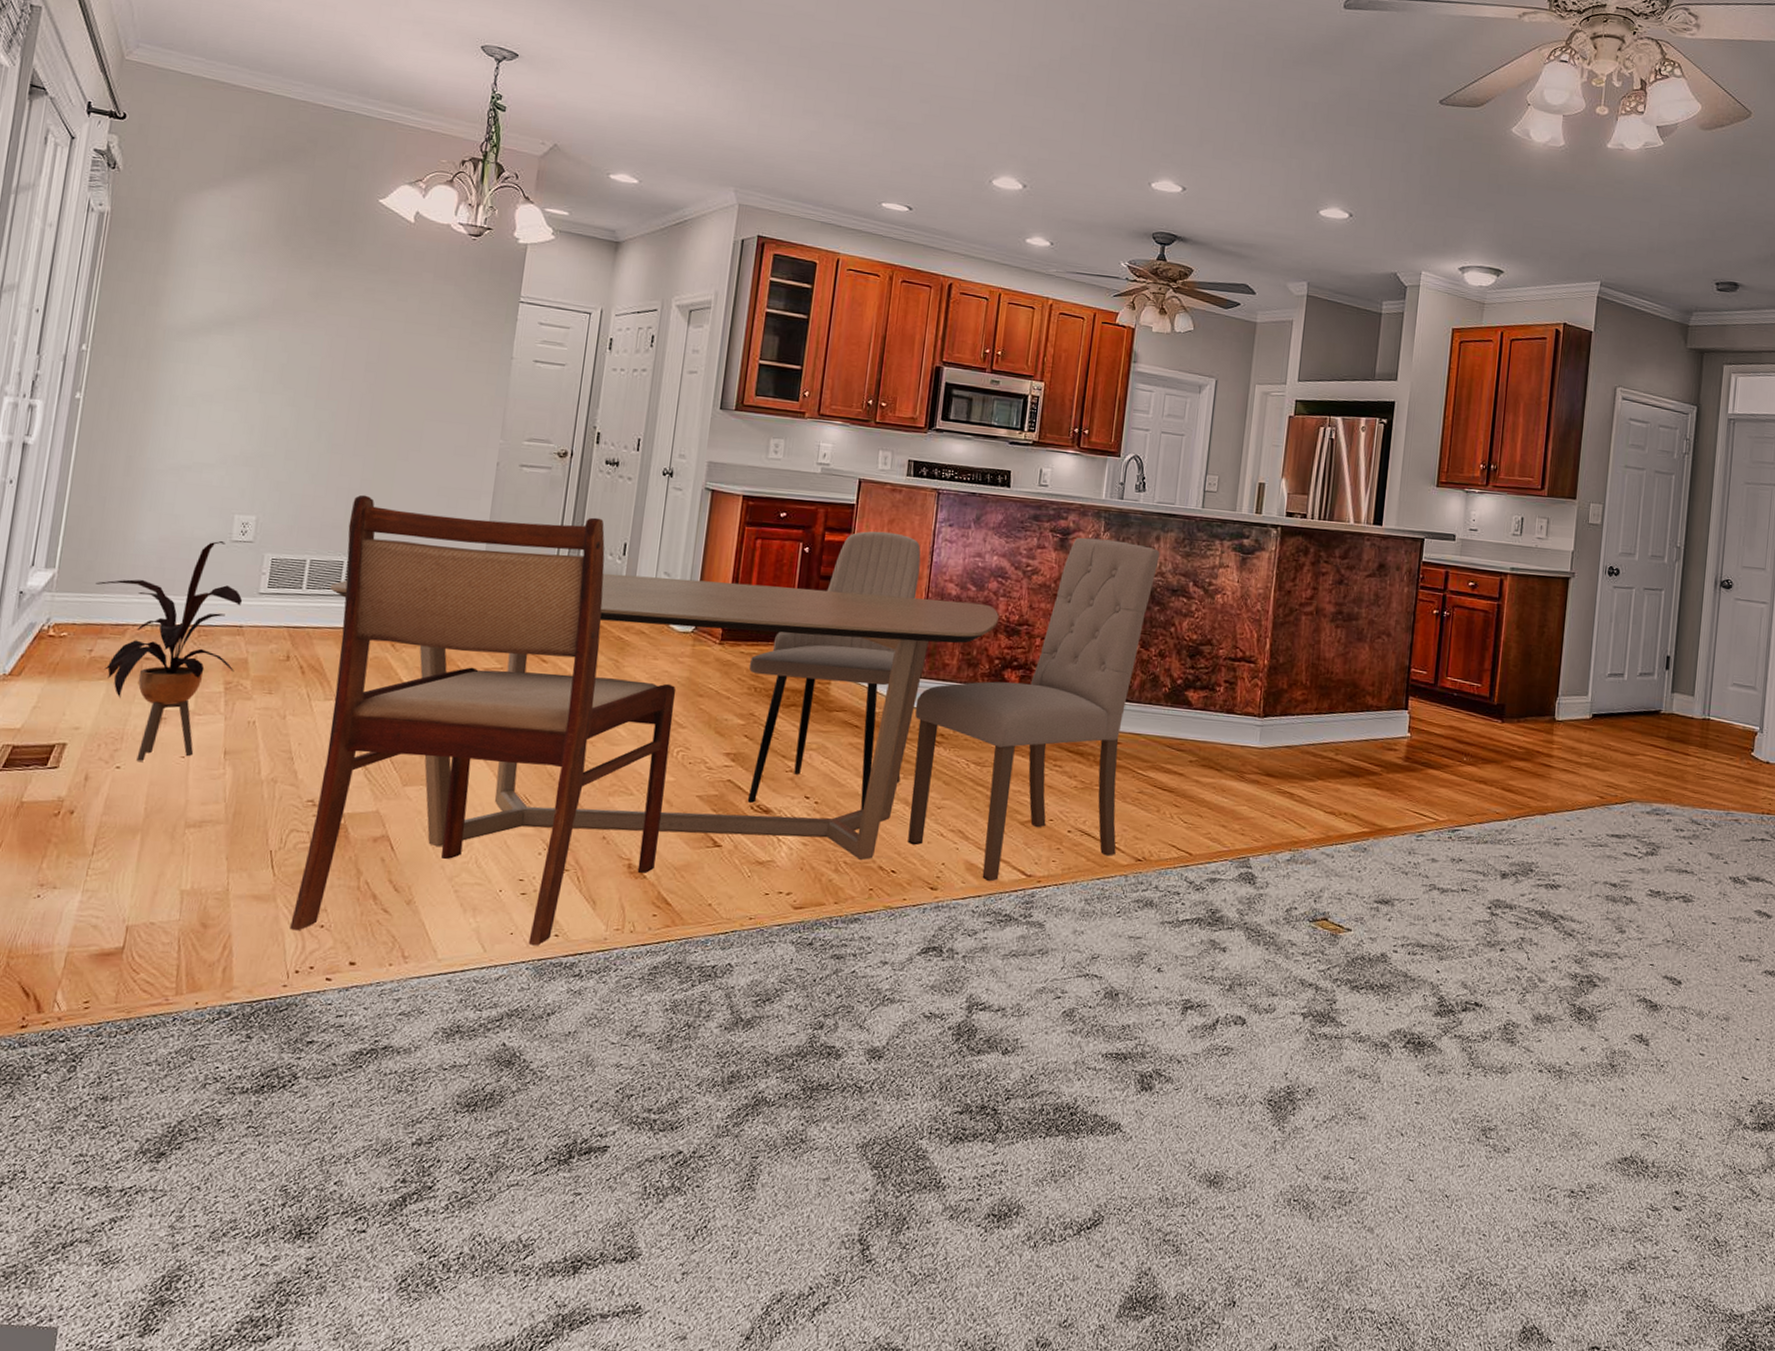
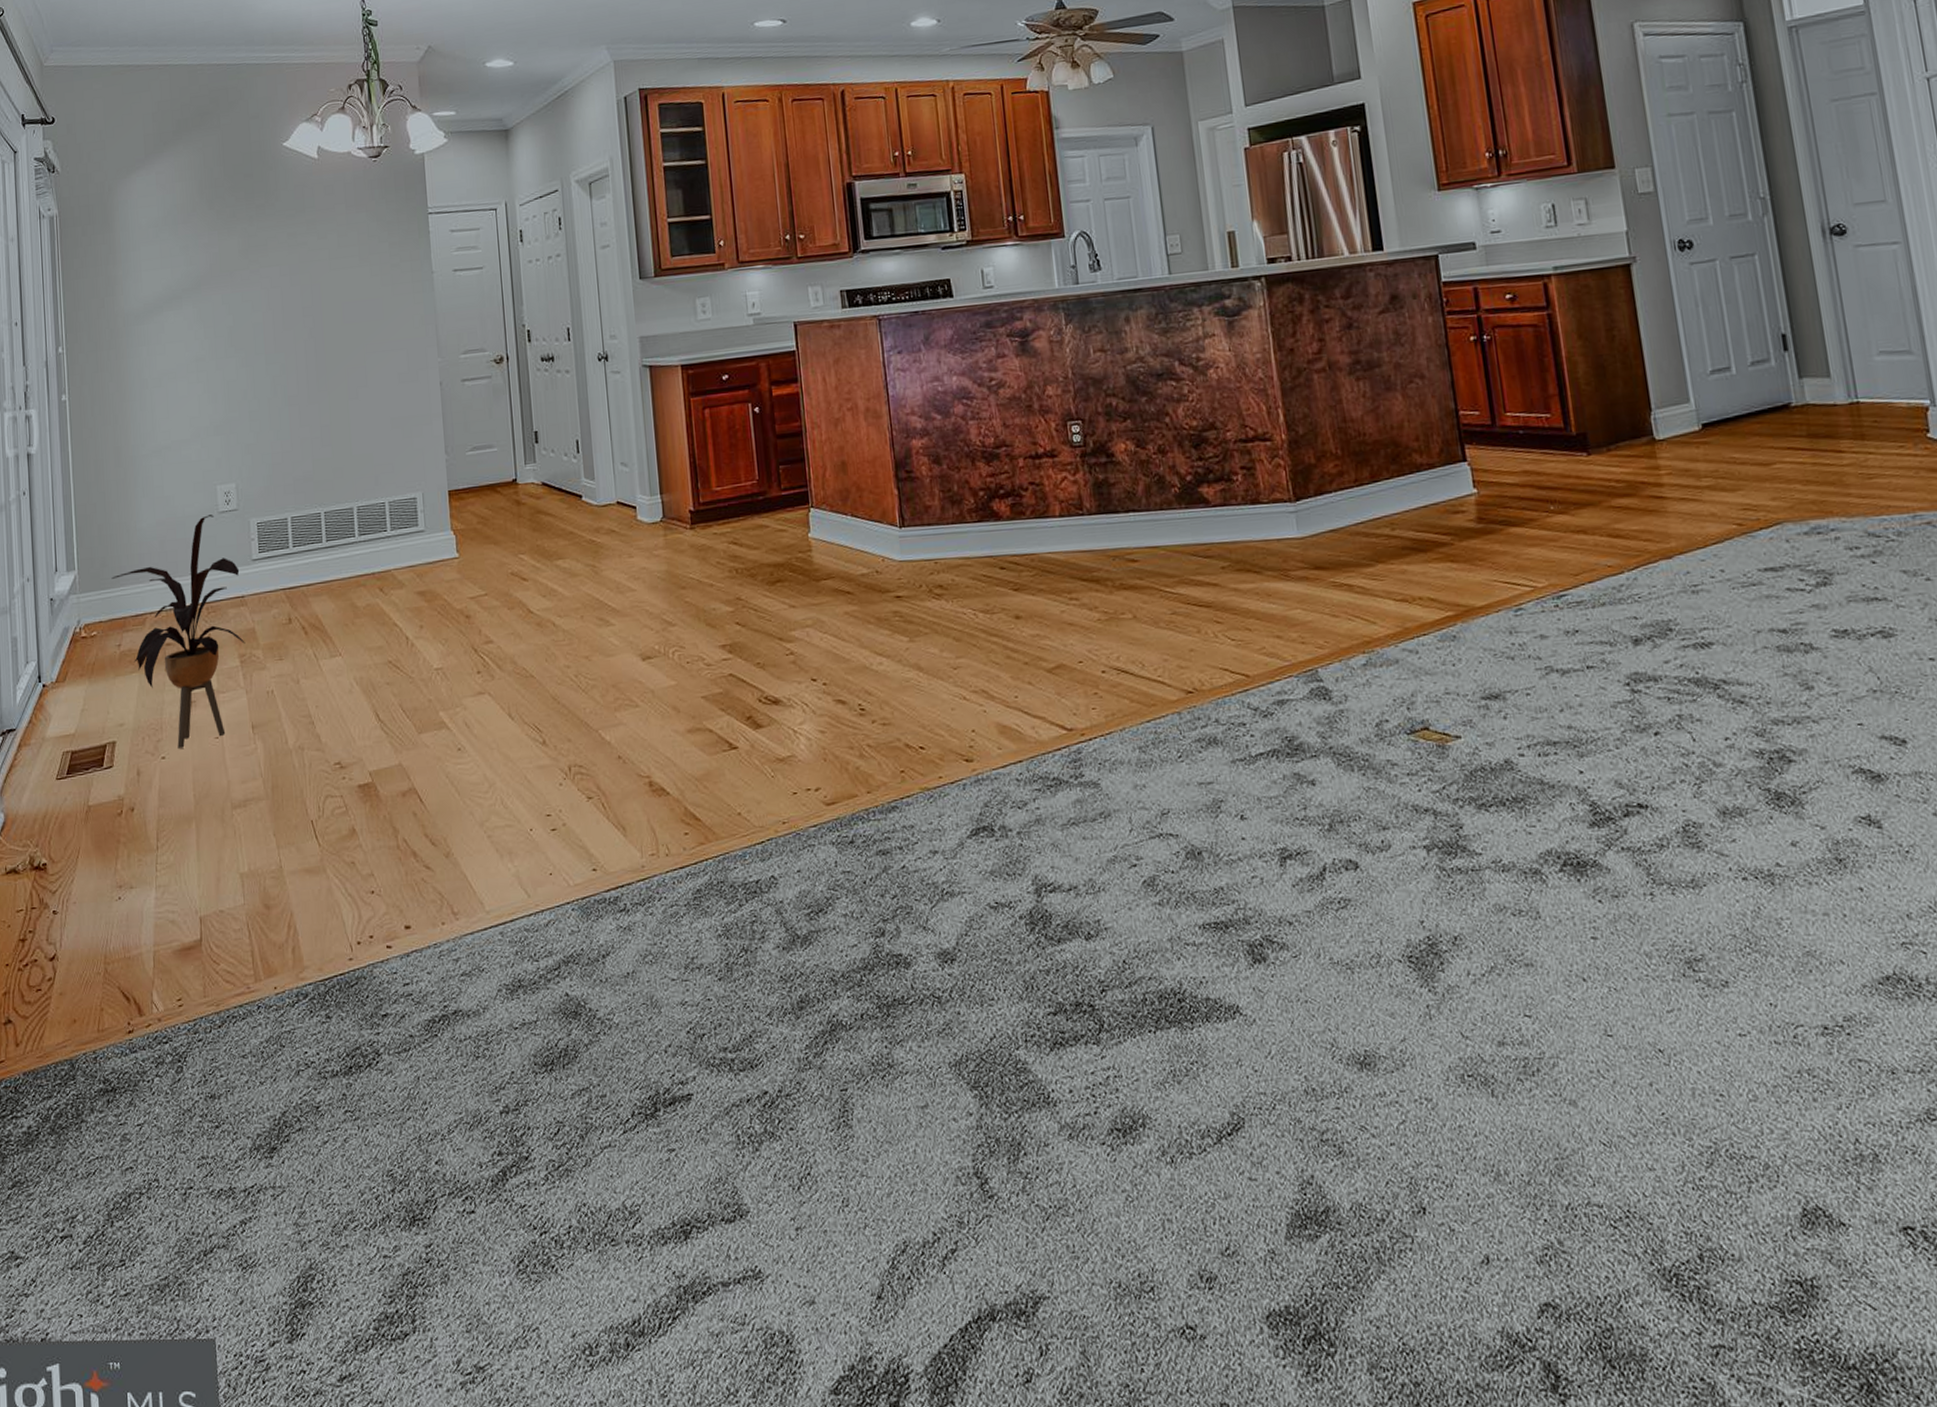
dining chair: present [290,494,676,946] -> none [317,419,675,900]
dining table: present [330,573,1000,860] -> none [313,431,974,793]
dining chair: present [747,531,921,809] -> none [724,372,907,695]
dining chair: present [908,537,1160,881] -> none [905,330,1162,742]

